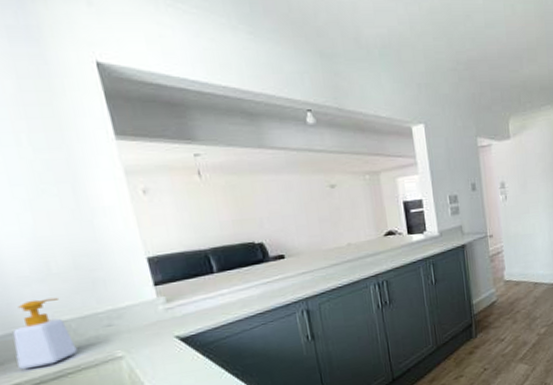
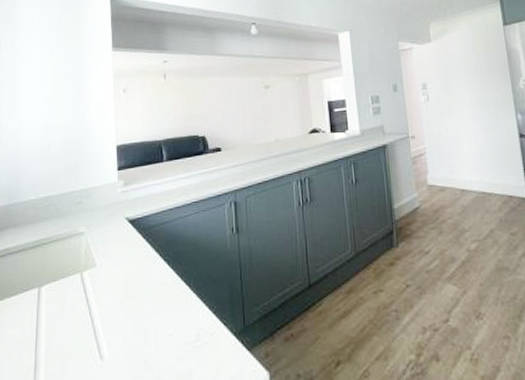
soap bottle: present [12,297,78,370] -> none [12,175,54,237]

